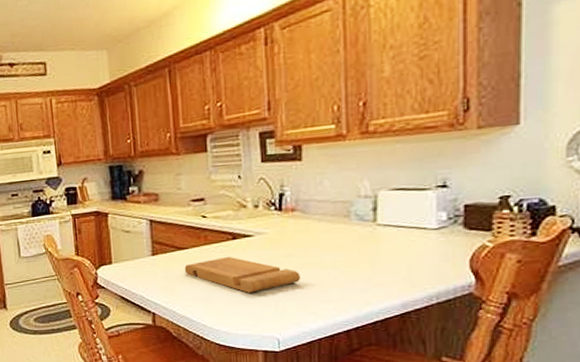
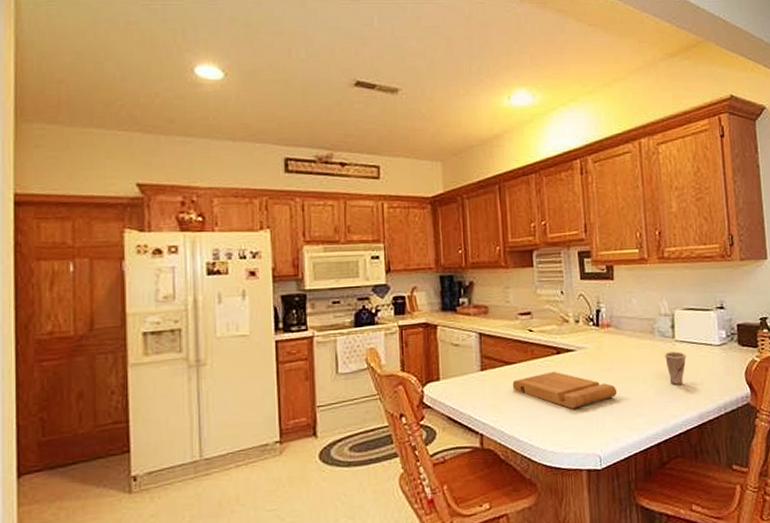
cup: none [362,236,390,272] -> present [665,351,686,385]

